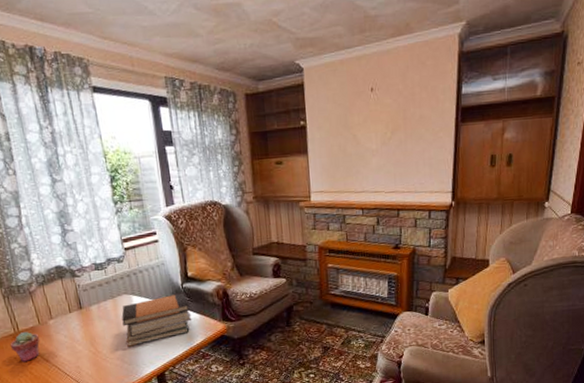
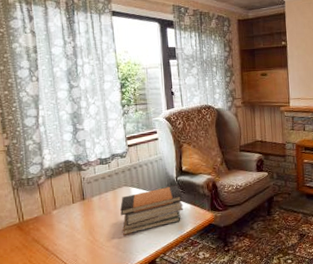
potted succulent: present [10,332,40,363] -> none [13,222,43,251]

